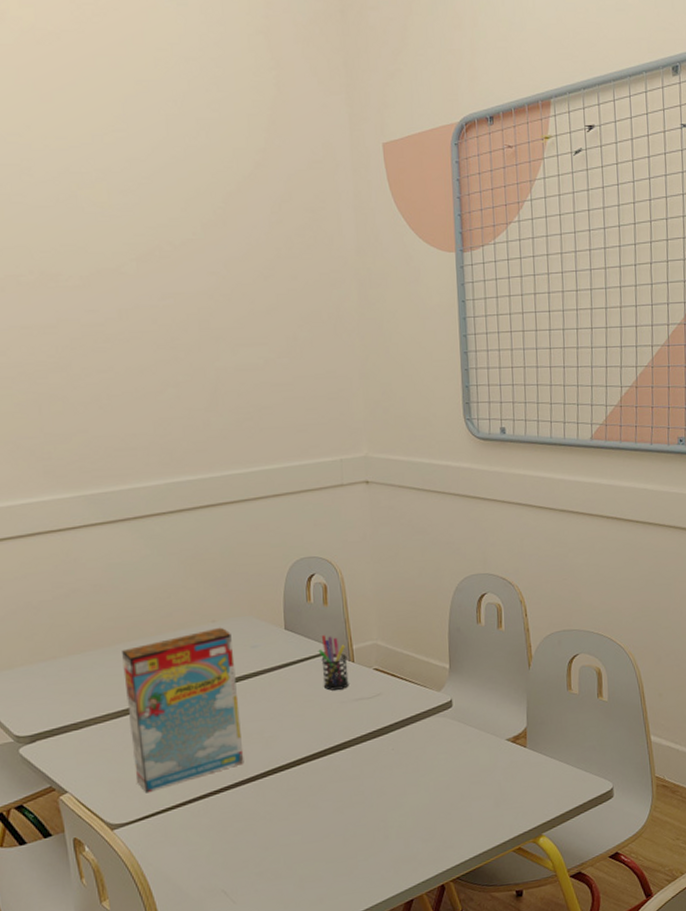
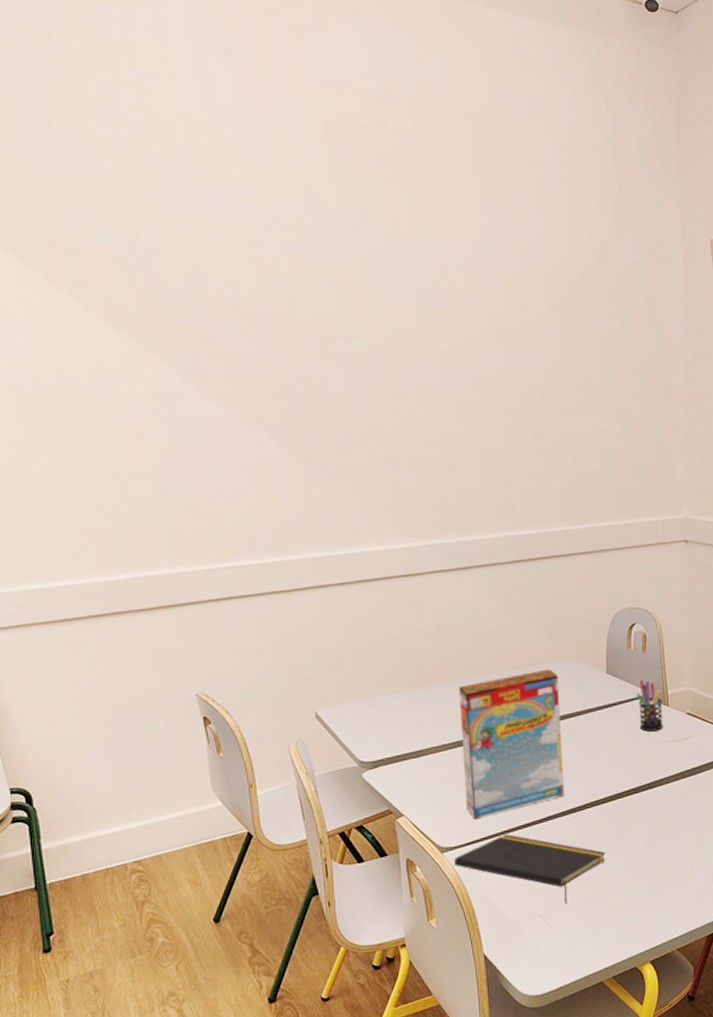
notepad: none [126,807,292,878] -> present [454,834,606,904]

